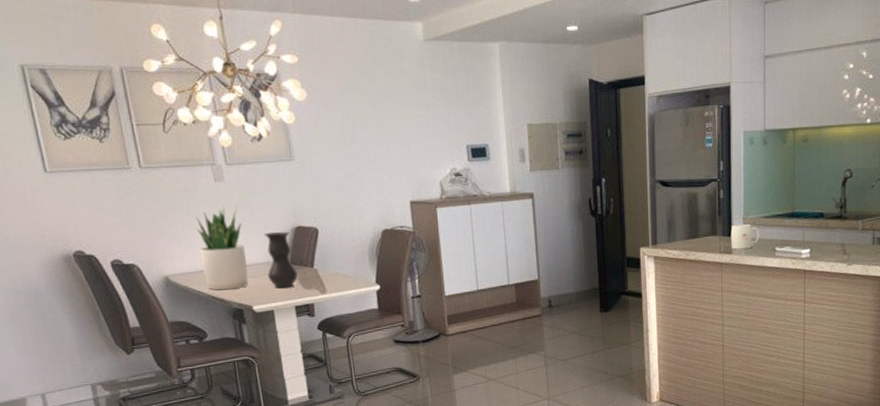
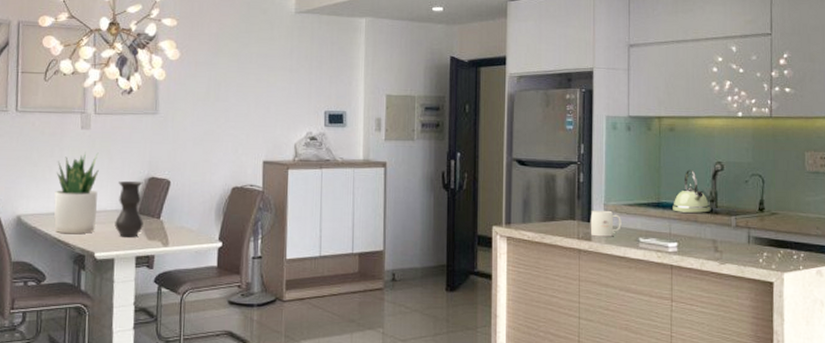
kettle: none [805,179,841,221] -> present [671,170,711,214]

